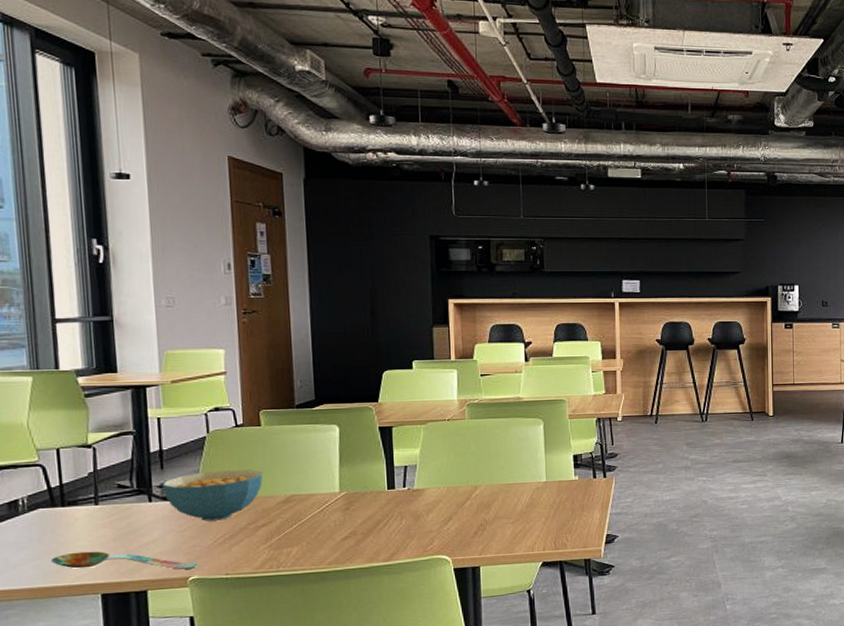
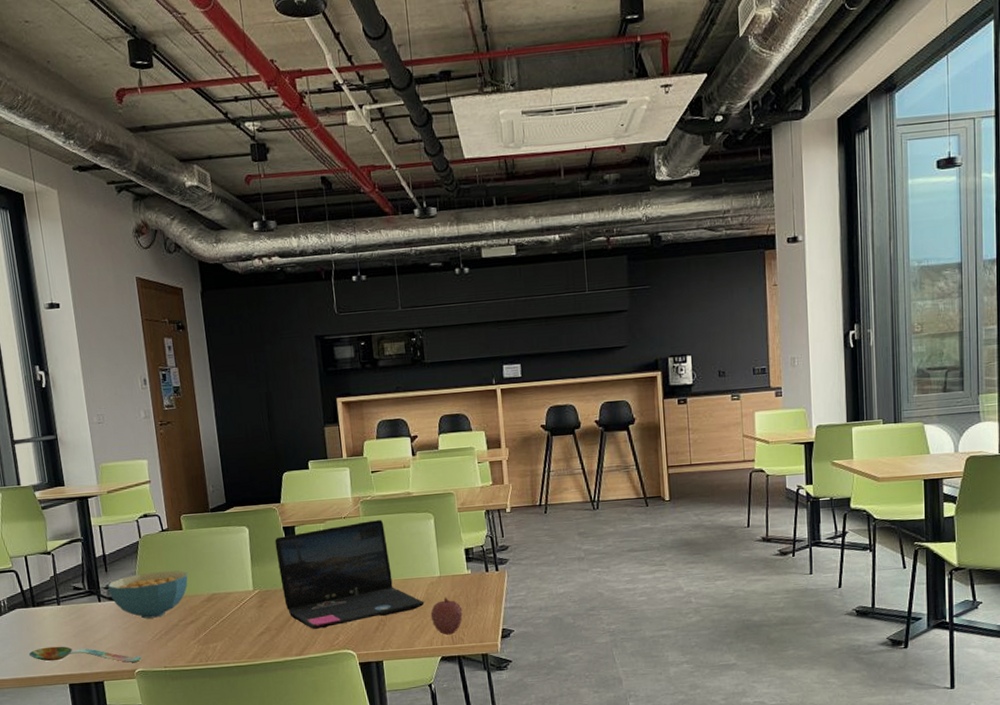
laptop: none [368,424,528,534] -> present [274,520,425,629]
fruit: none [534,502,567,541] -> present [430,597,463,635]

